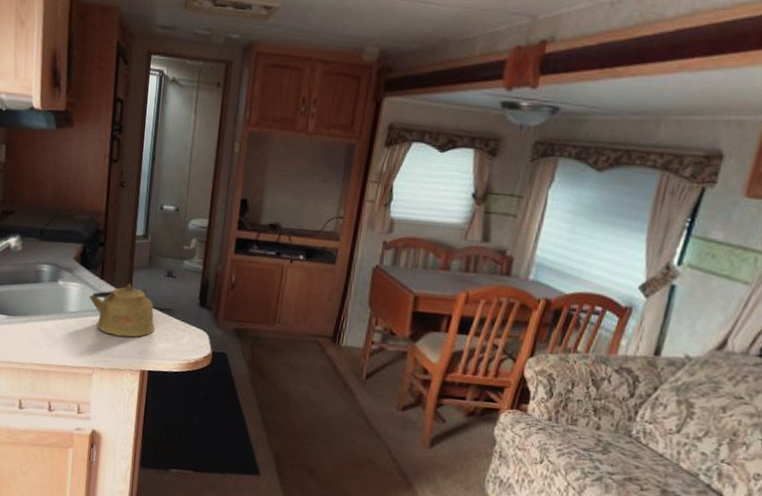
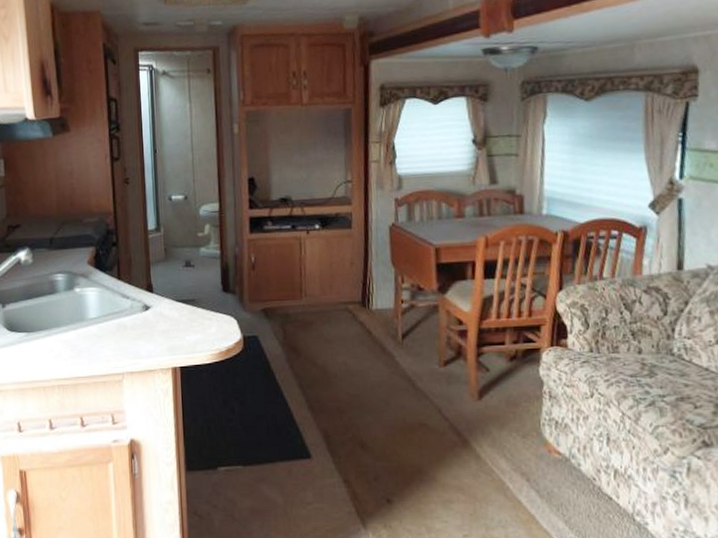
kettle: present [89,283,155,338] -> none [108,280,180,336]

